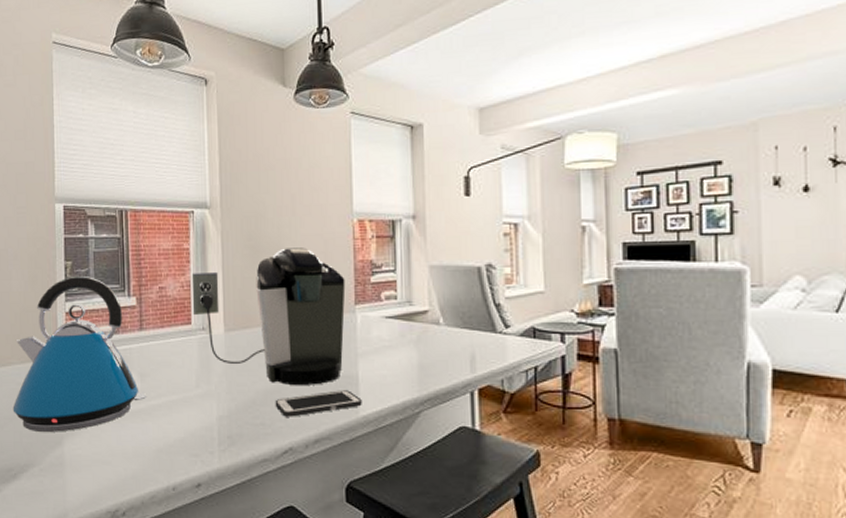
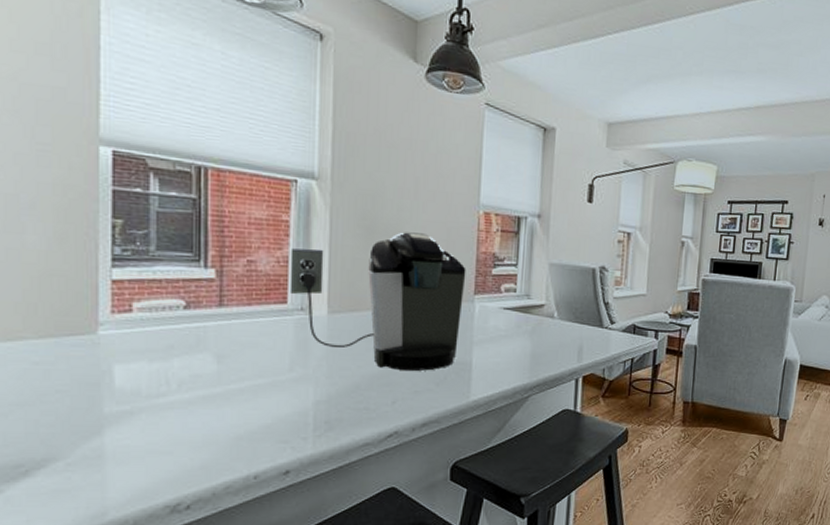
kettle: present [12,275,147,432] -> none [24,237,225,420]
cell phone: present [275,390,362,417] -> none [381,376,474,402]

